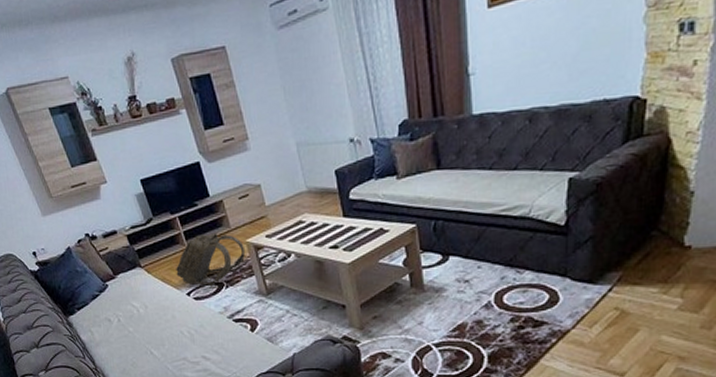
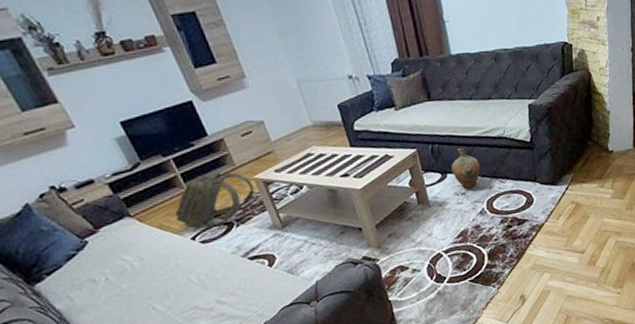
ceramic jug: none [456,226,493,276] -> present [451,147,481,189]

